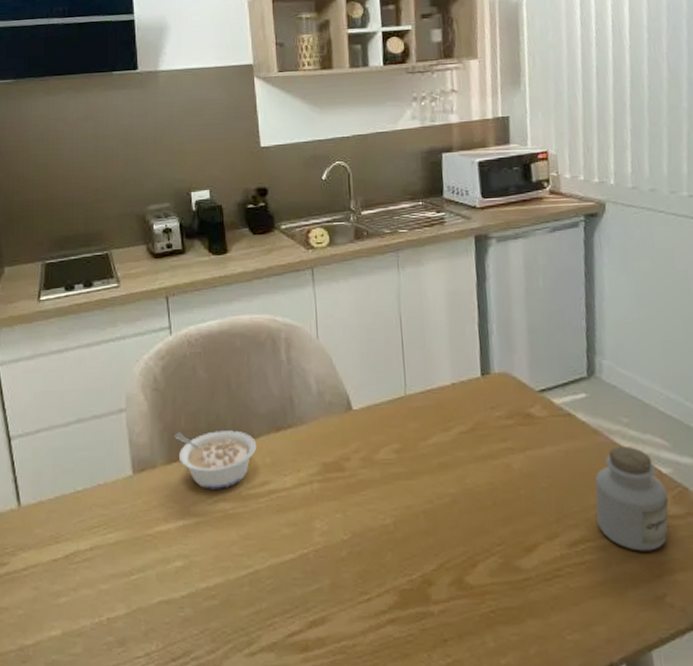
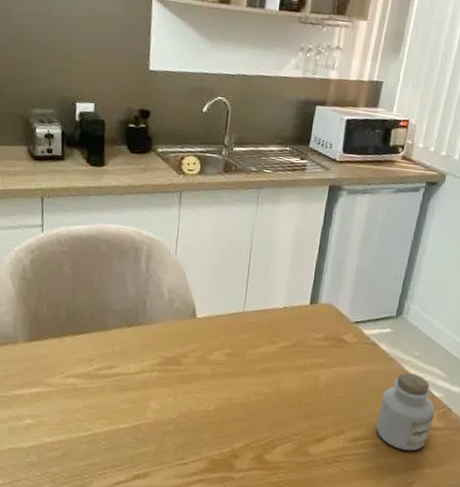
legume: present [174,430,257,489] -> none [36,316,109,367]

